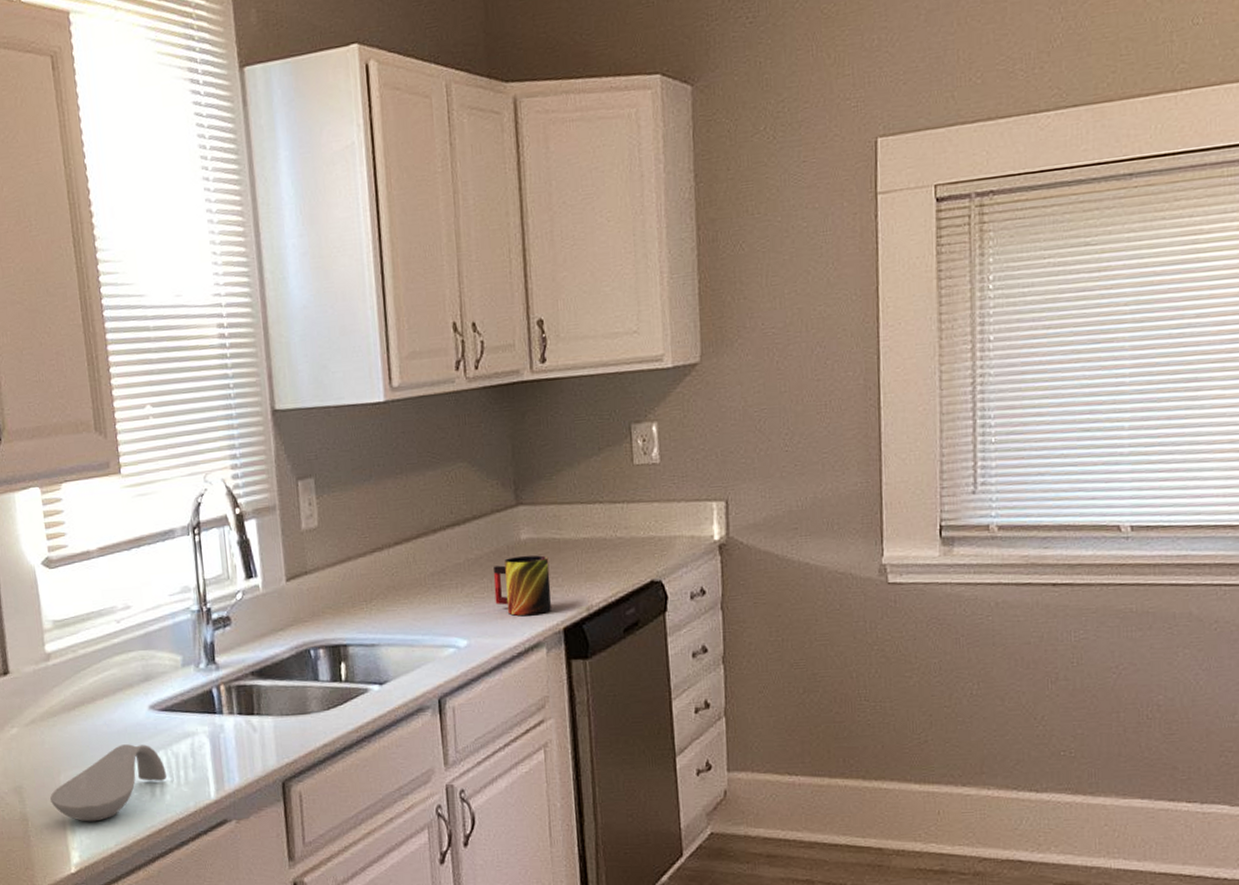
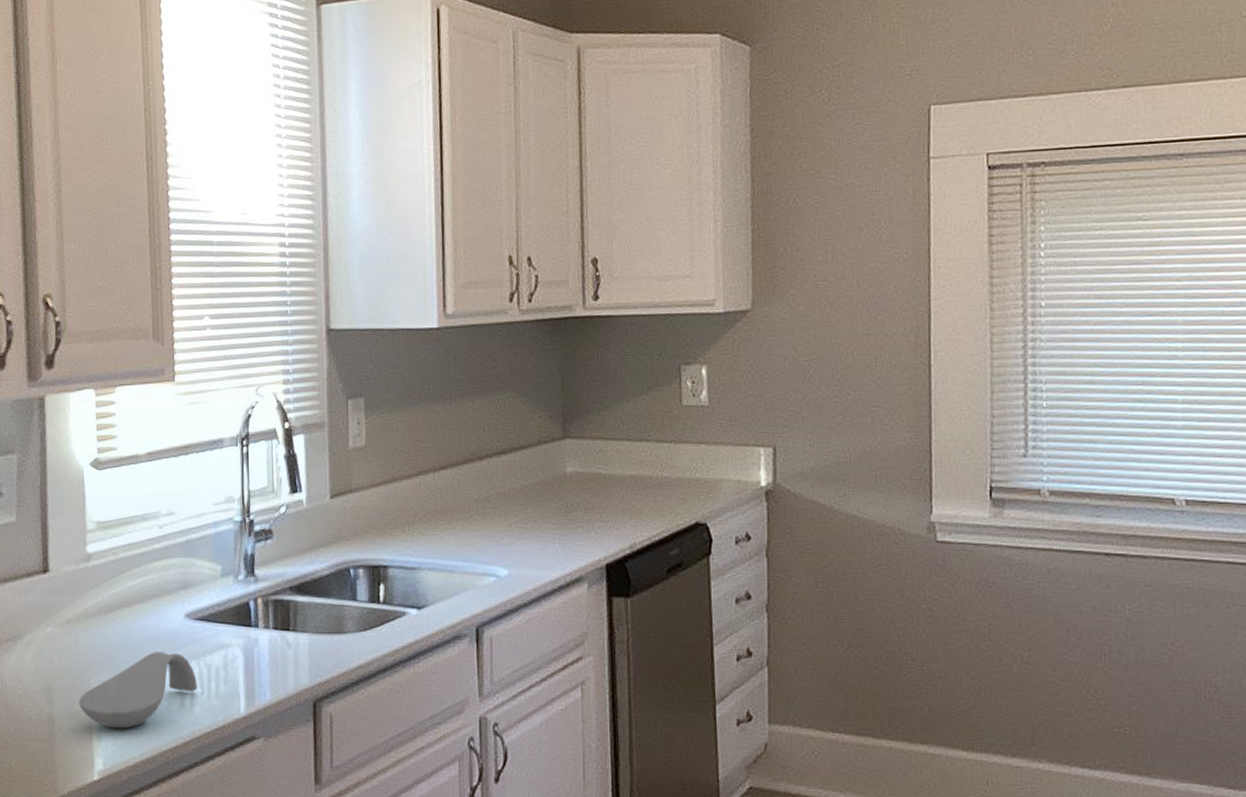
mug: present [493,555,552,616] -> none [537,489,595,550]

